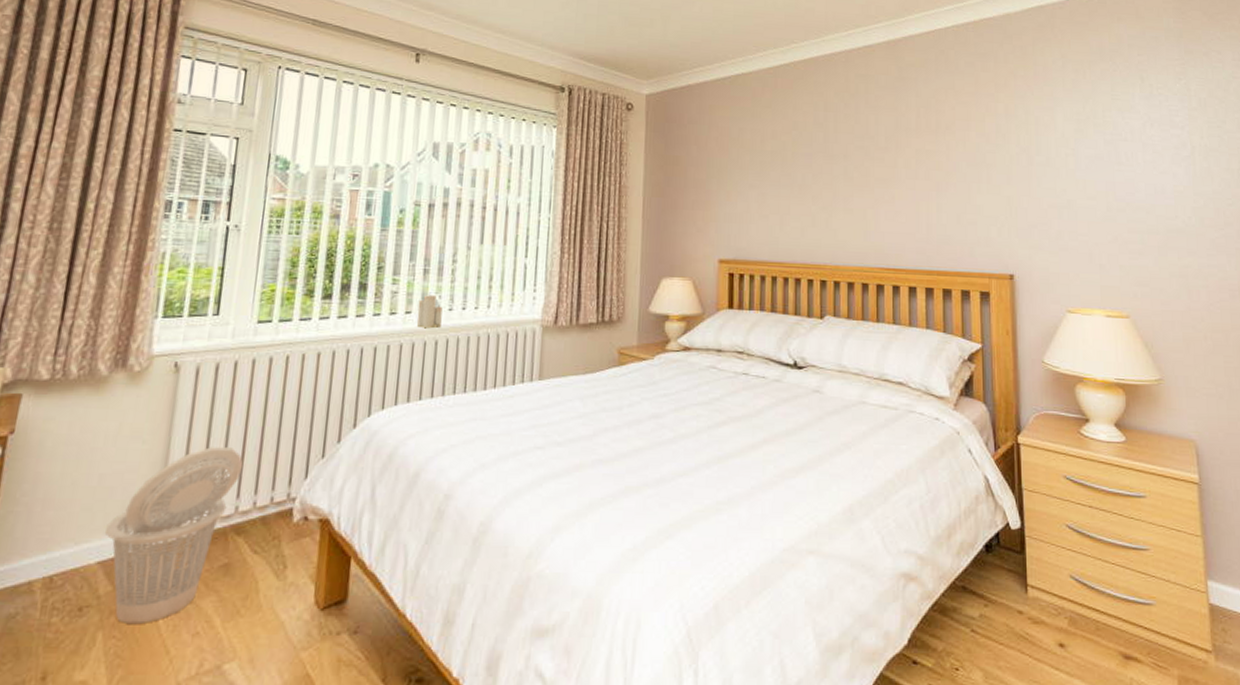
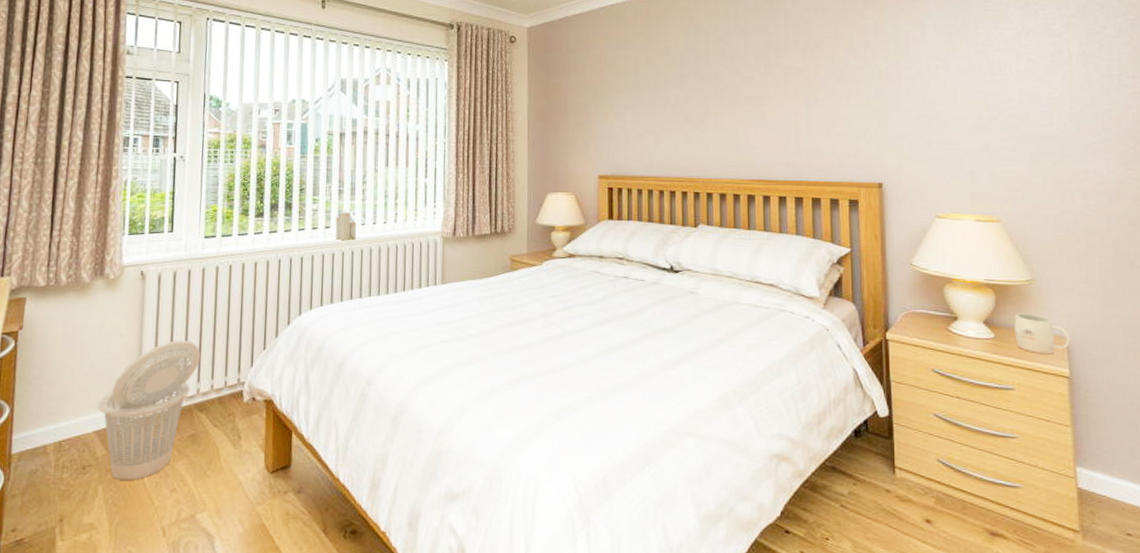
mug: none [1144,414,1199,459] -> present [1014,313,1070,355]

